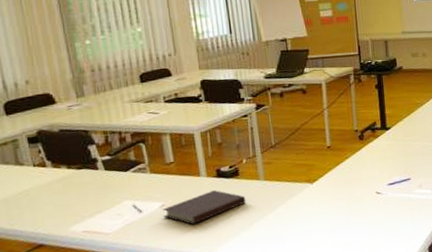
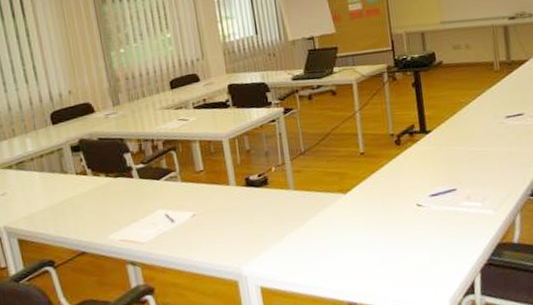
notebook: present [162,190,246,225] -> none [193,200,276,237]

